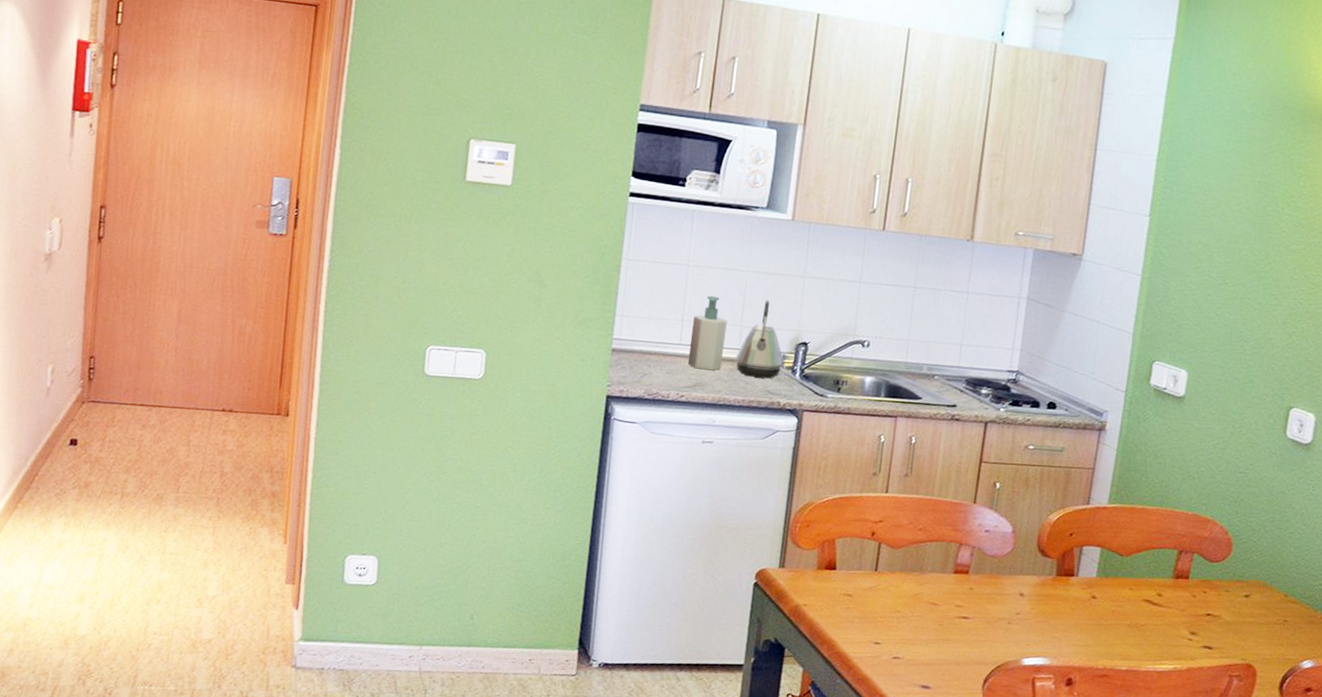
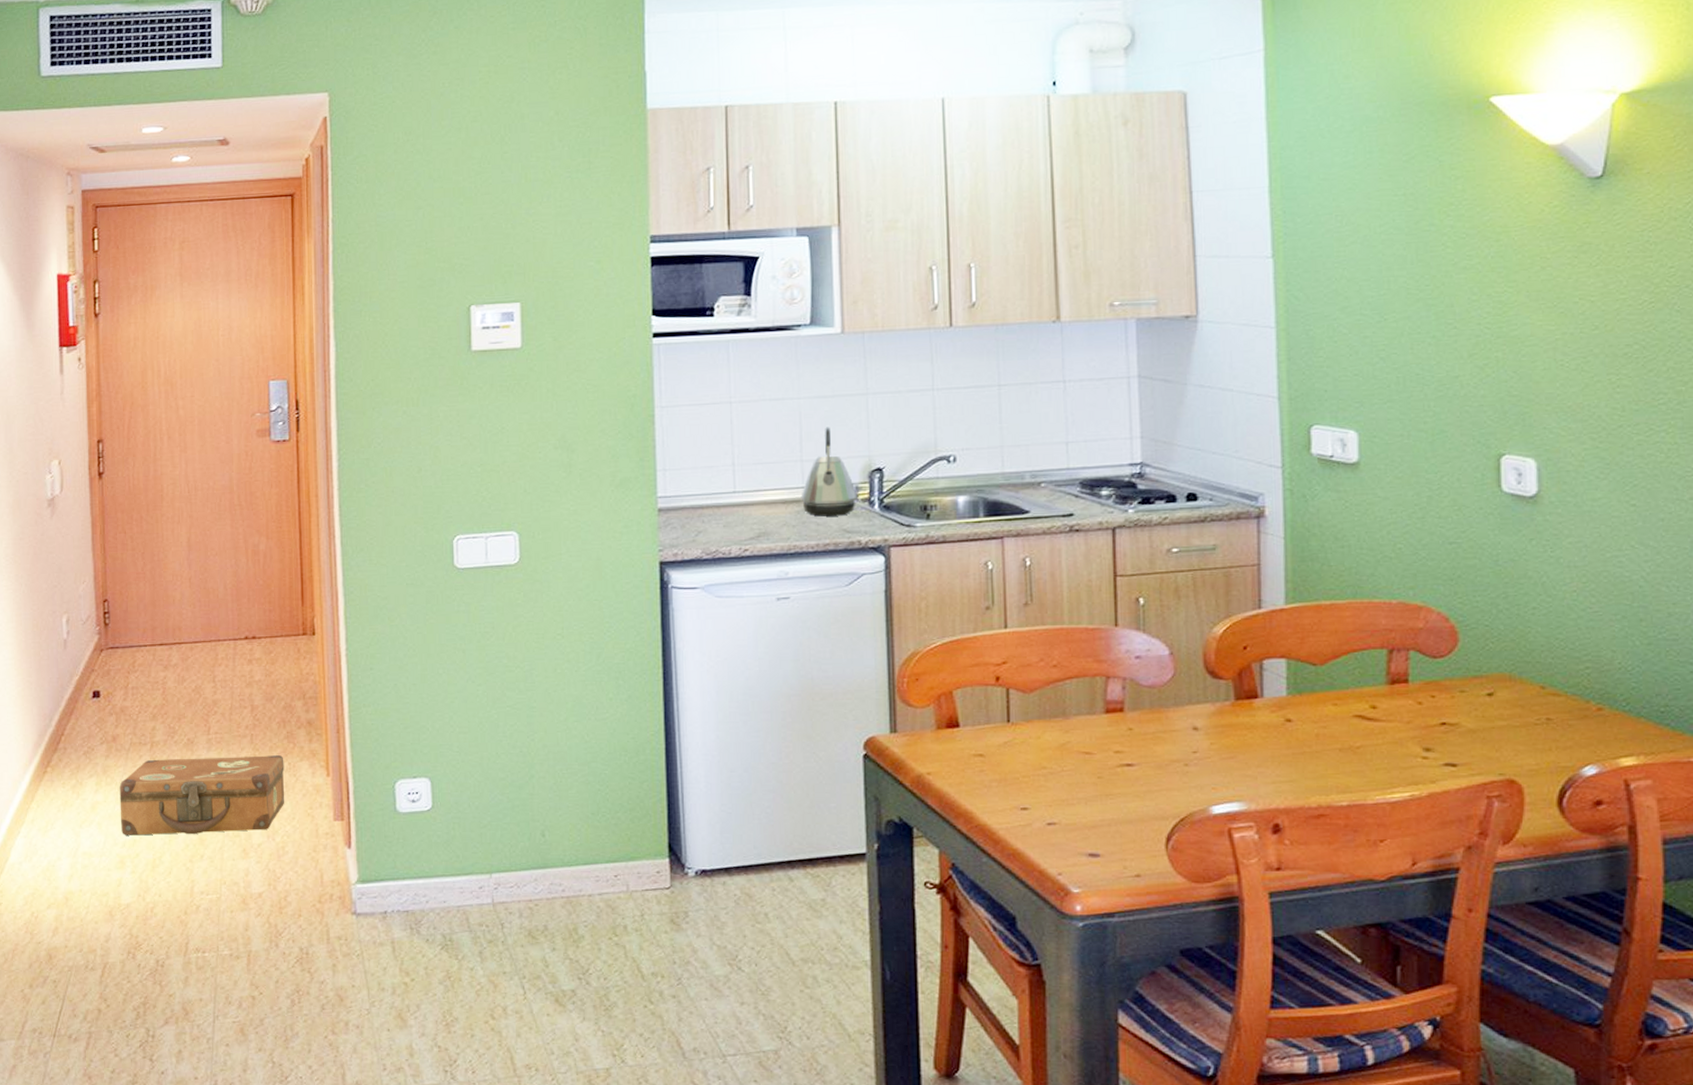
suitcase: none [84,508,246,584] -> present [119,754,285,836]
soap bottle: present [687,295,728,371] -> none [745,432,787,517]

